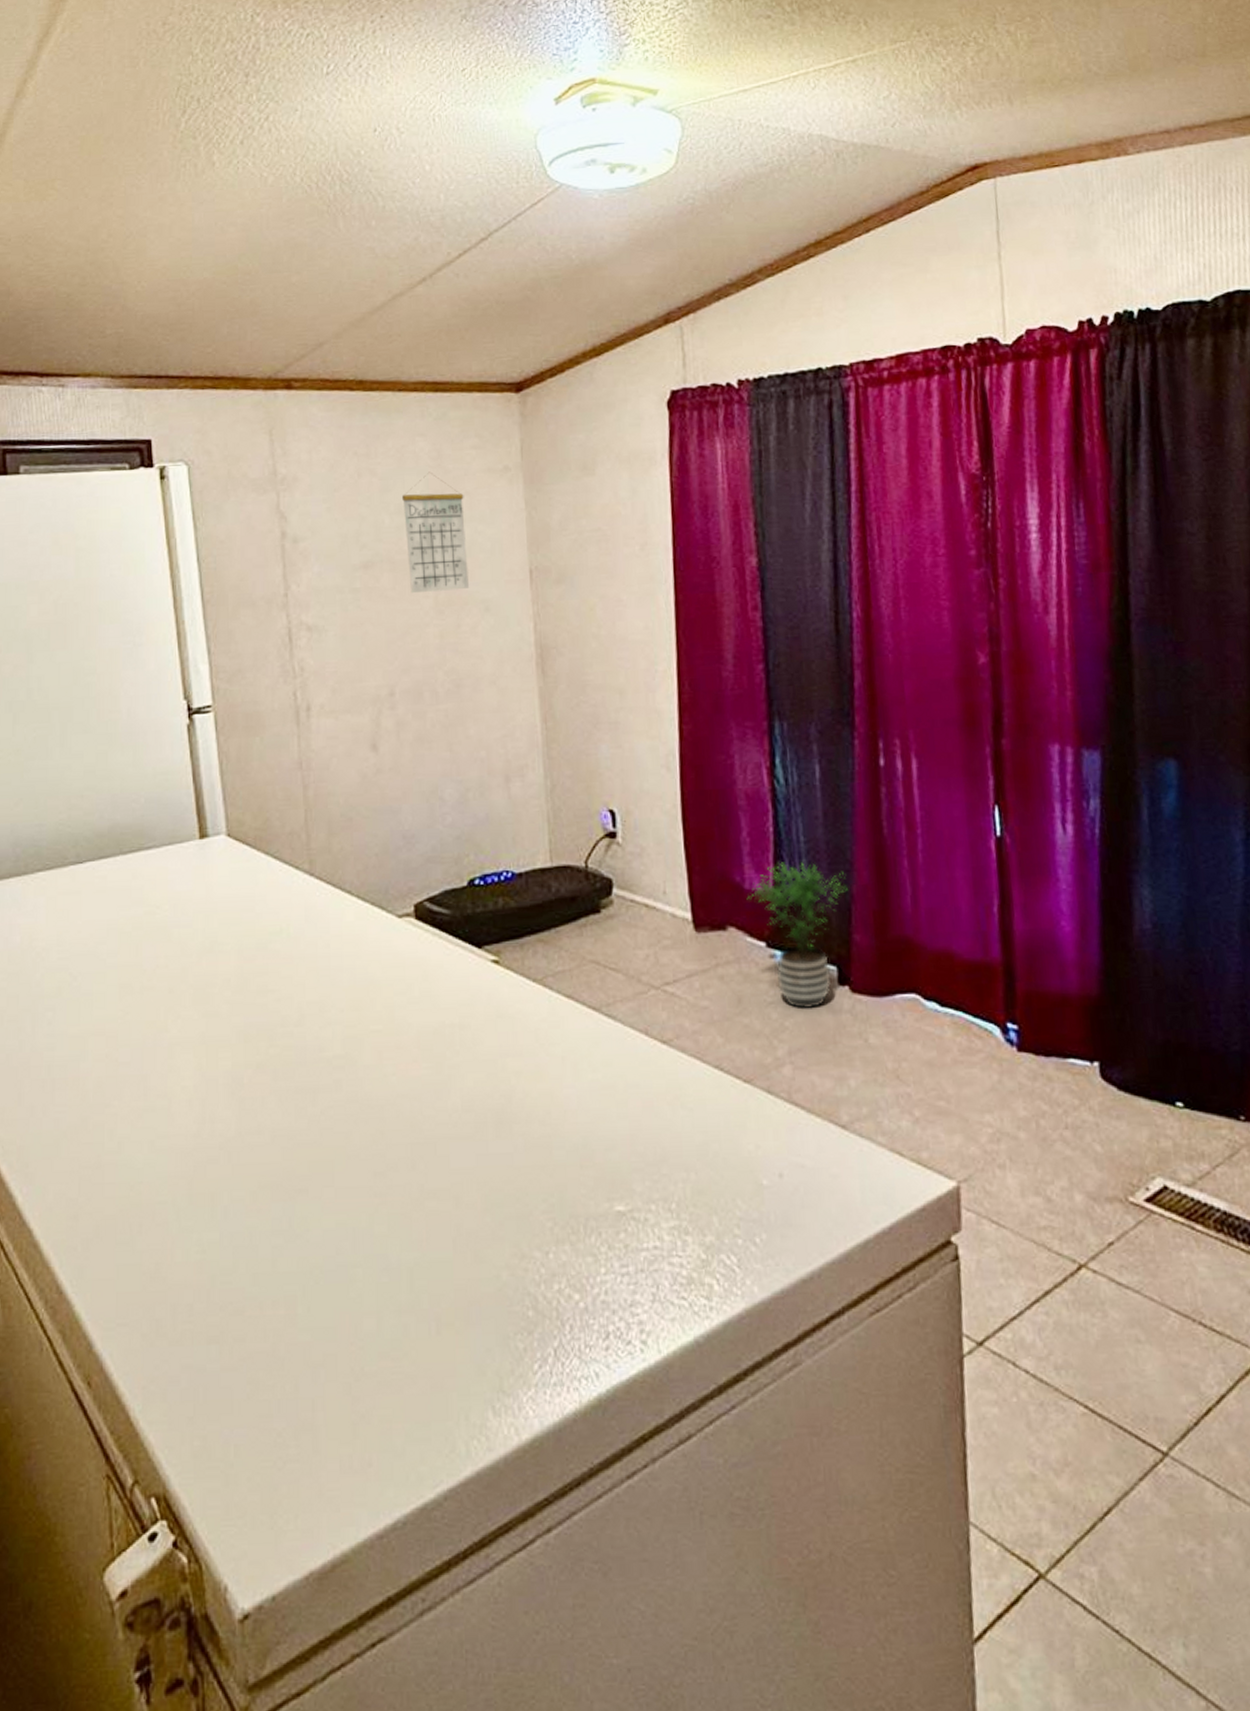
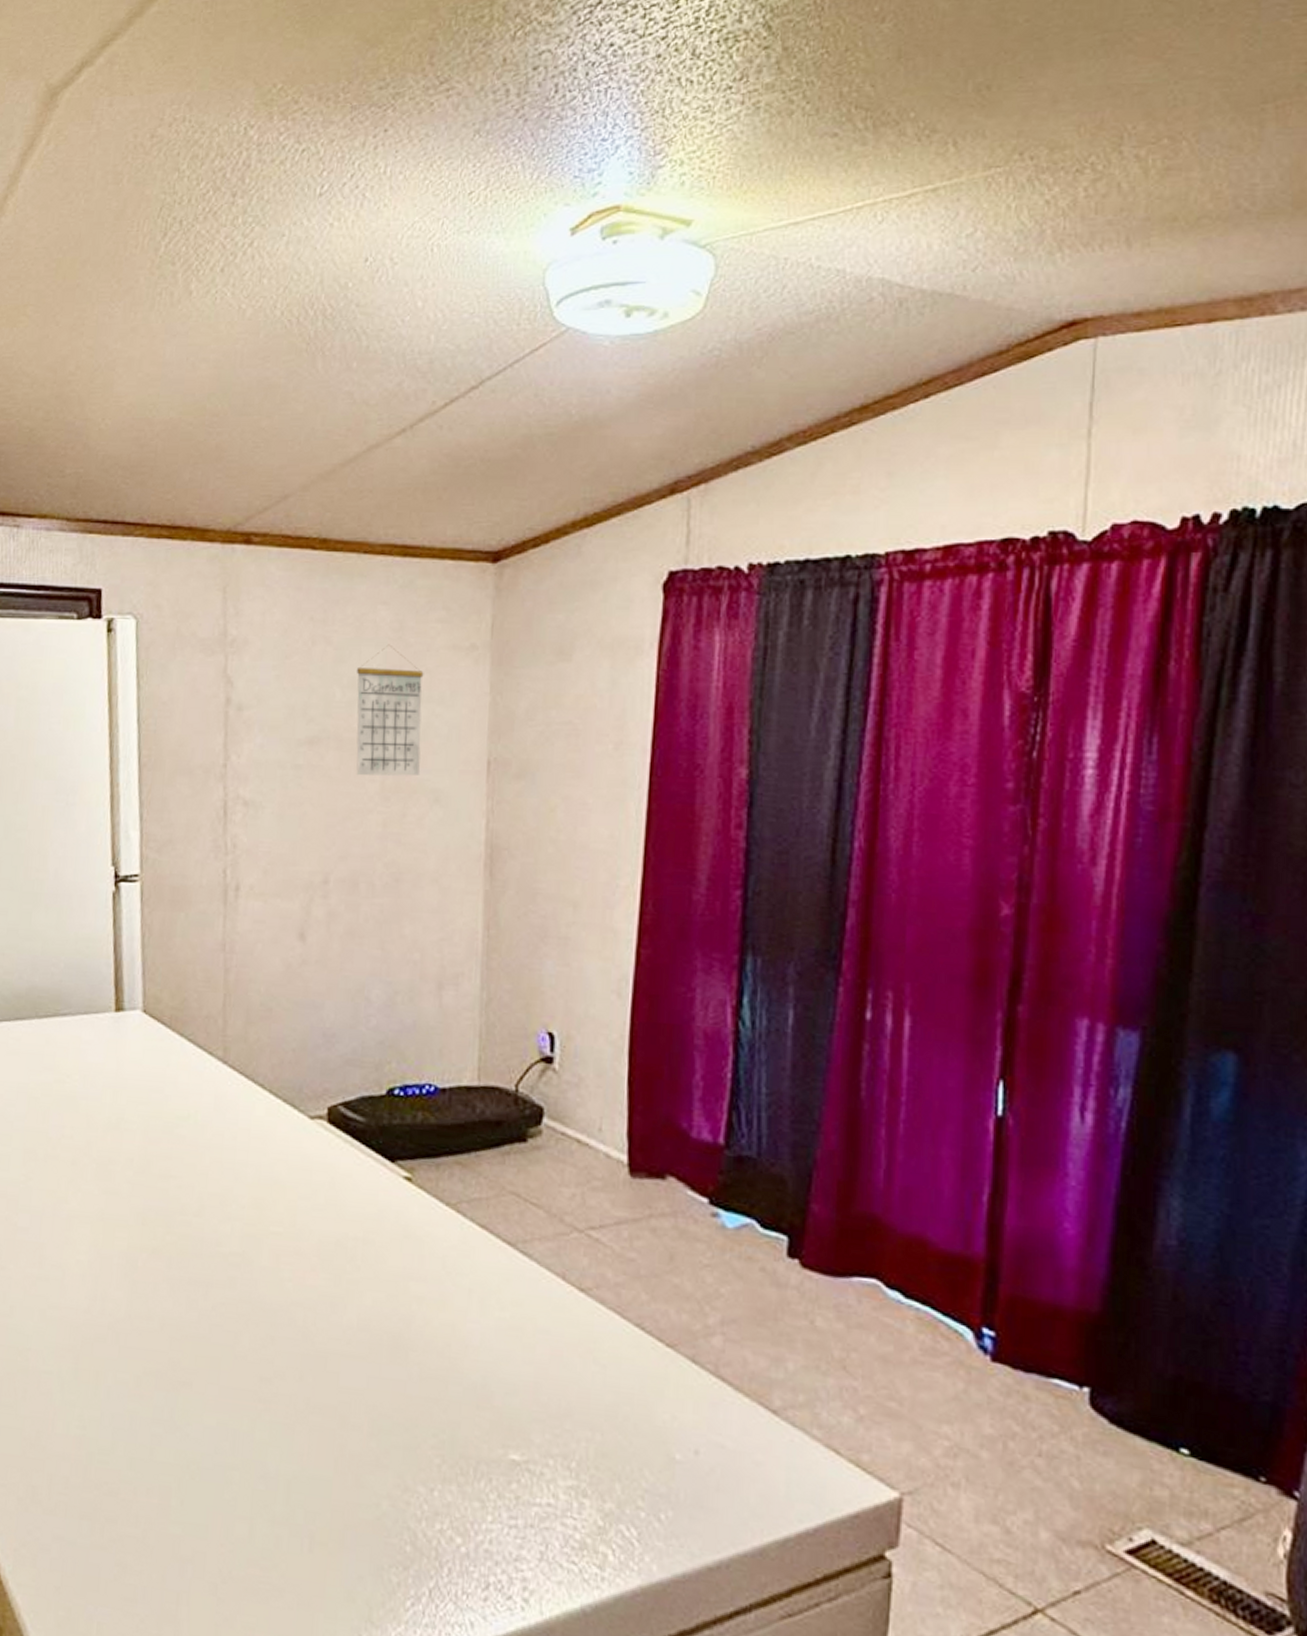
potted plant: present [747,862,848,1010] -> none [692,1113,811,1279]

